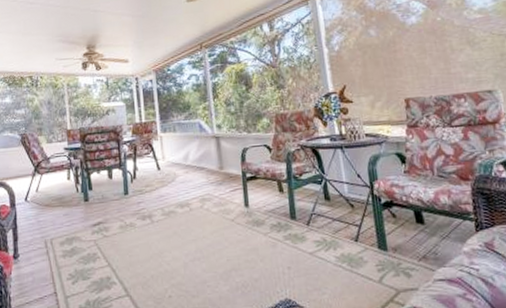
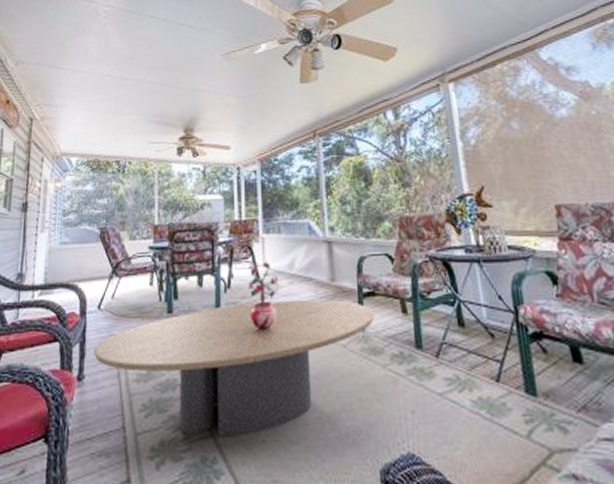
coffee table: none [25,184,257,295] -> present [94,300,374,437]
potted plant: none [149,156,177,212] -> present [248,262,280,332]

